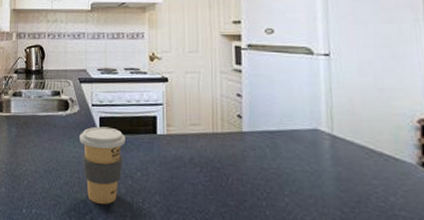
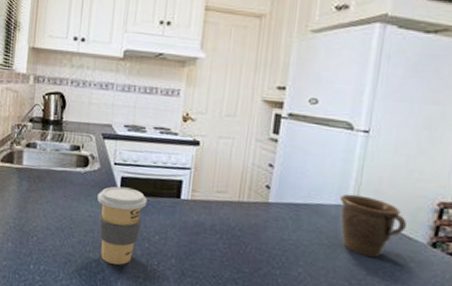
mug: none [313,117,389,183] -> present [340,194,406,258]

